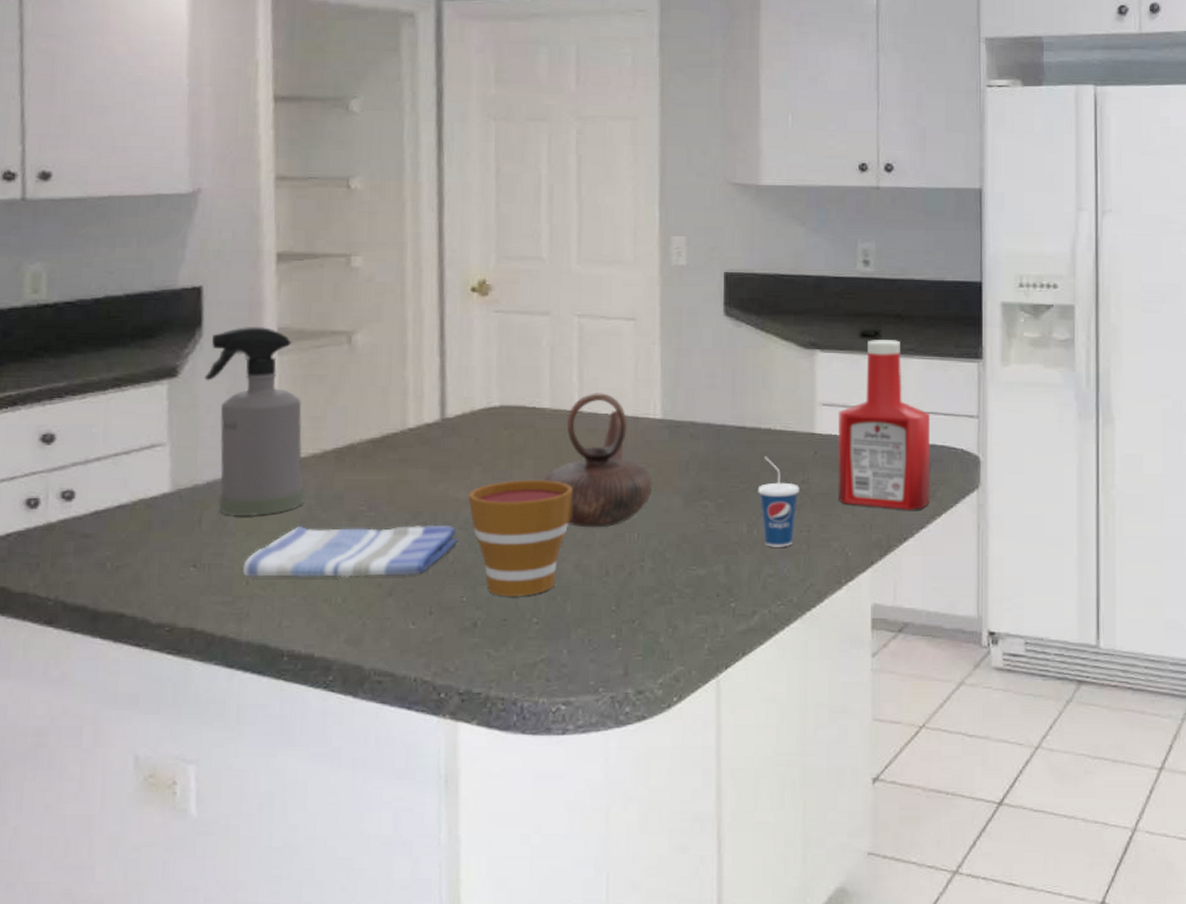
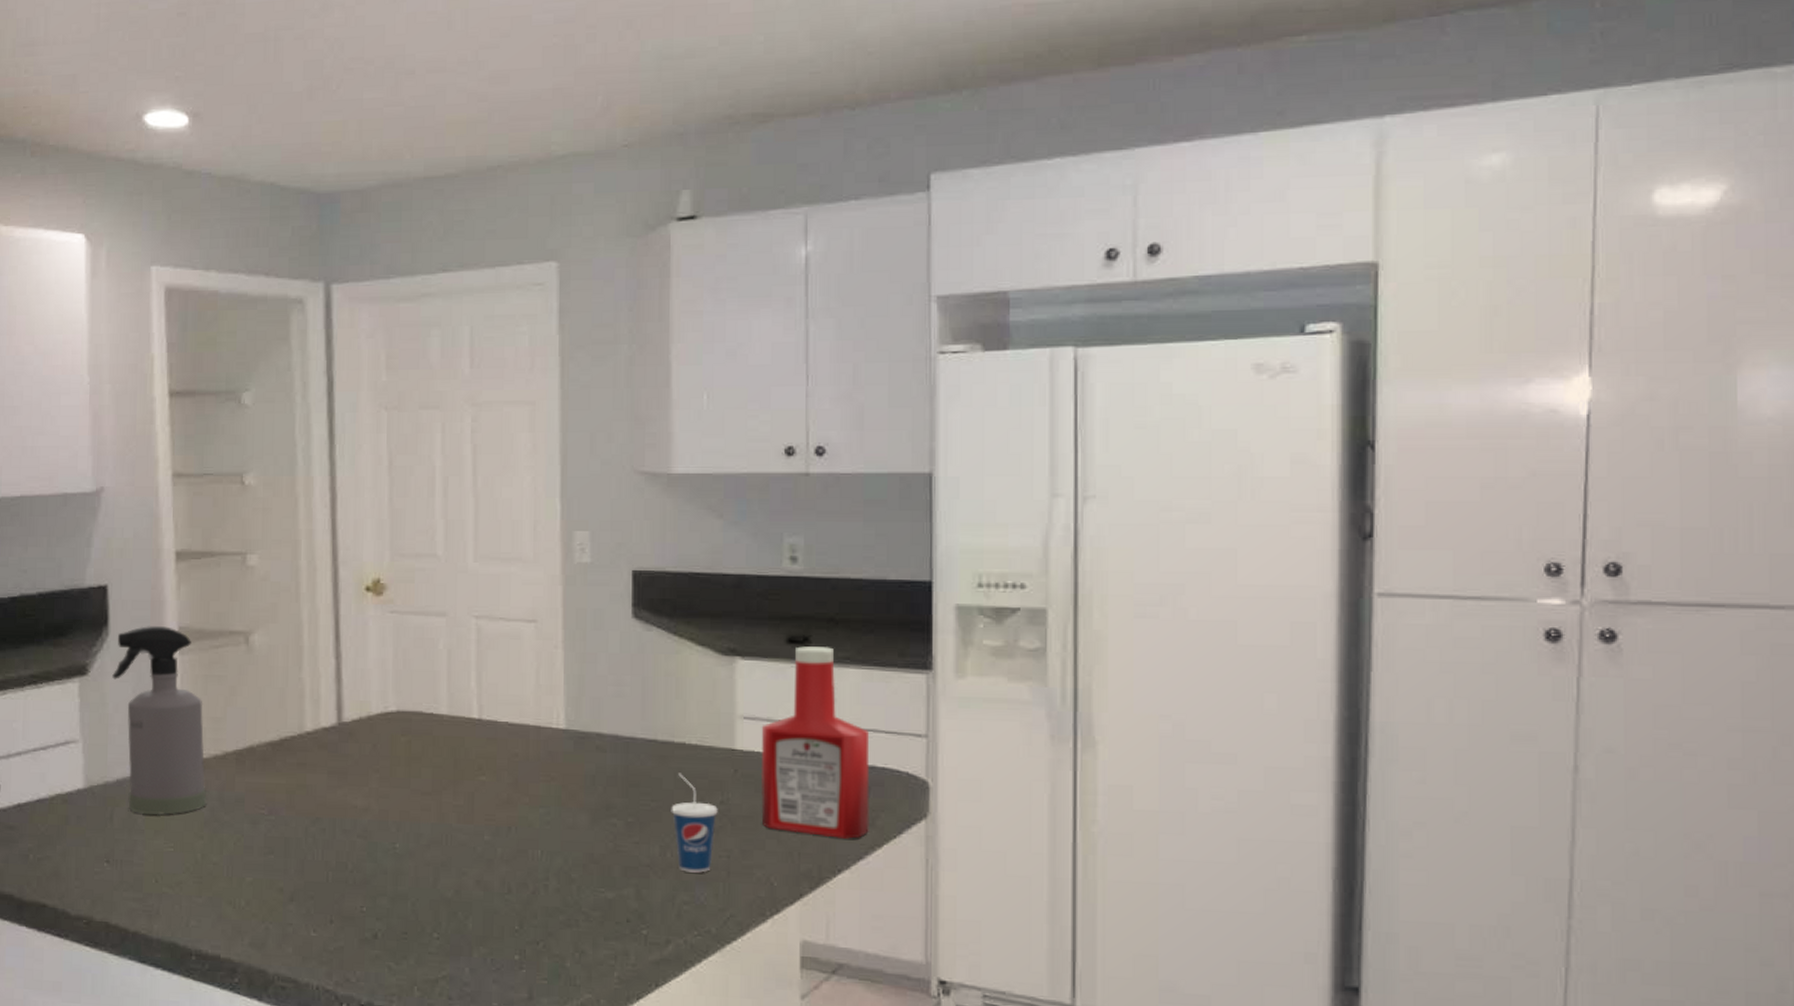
dish towel: present [243,524,459,577] -> none [152,827,358,883]
cup: present [468,479,573,598] -> none [367,789,473,910]
teapot: present [544,393,654,528] -> none [442,699,557,843]

